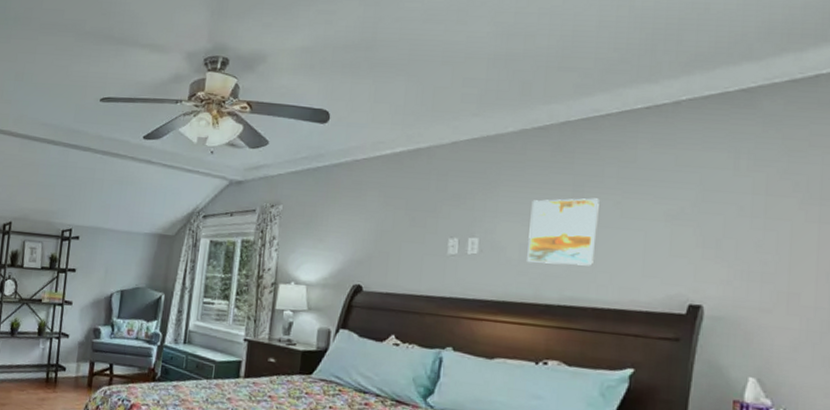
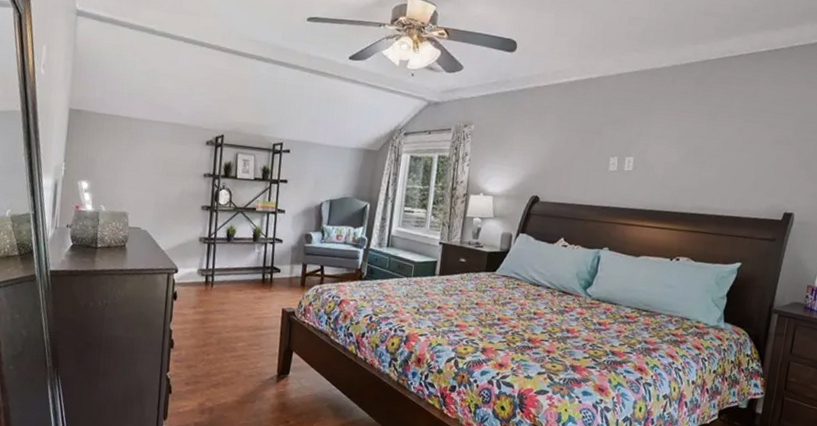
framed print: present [527,198,599,266] -> none [670,125,728,182]

